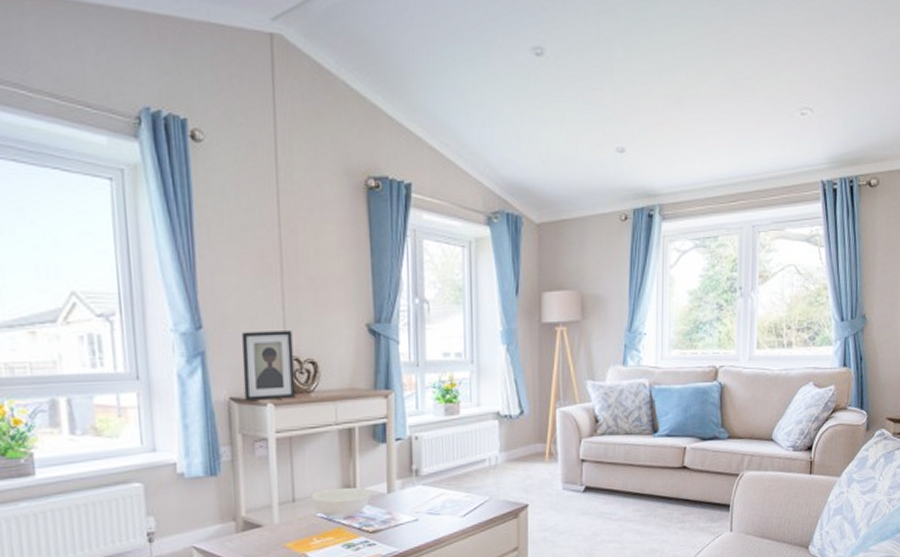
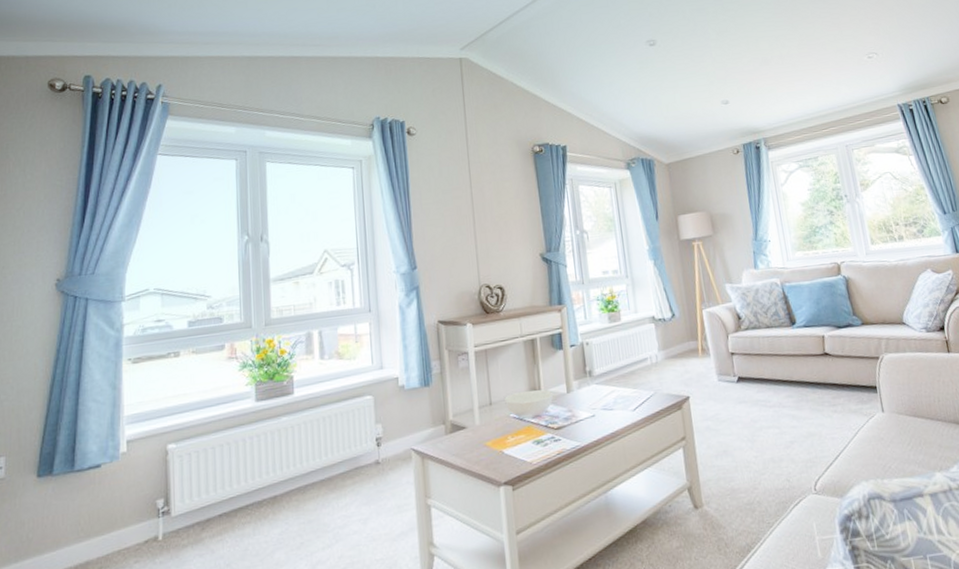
picture frame: present [242,331,296,400] -> none [446,264,489,322]

